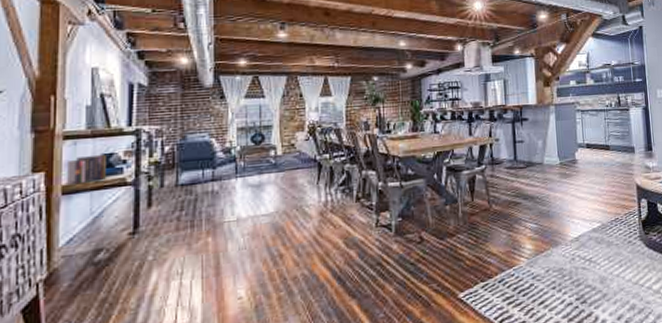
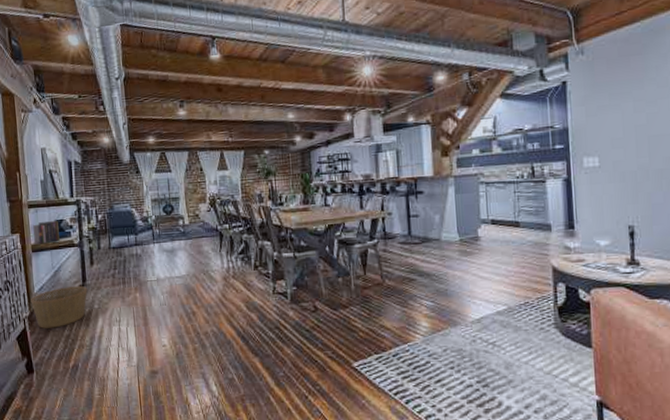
basket: none [52,234,140,294] -> present [31,286,88,329]

